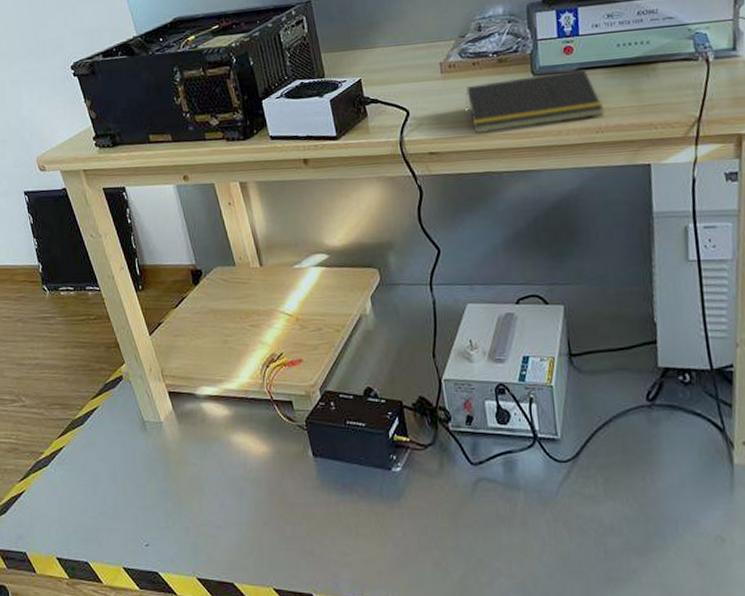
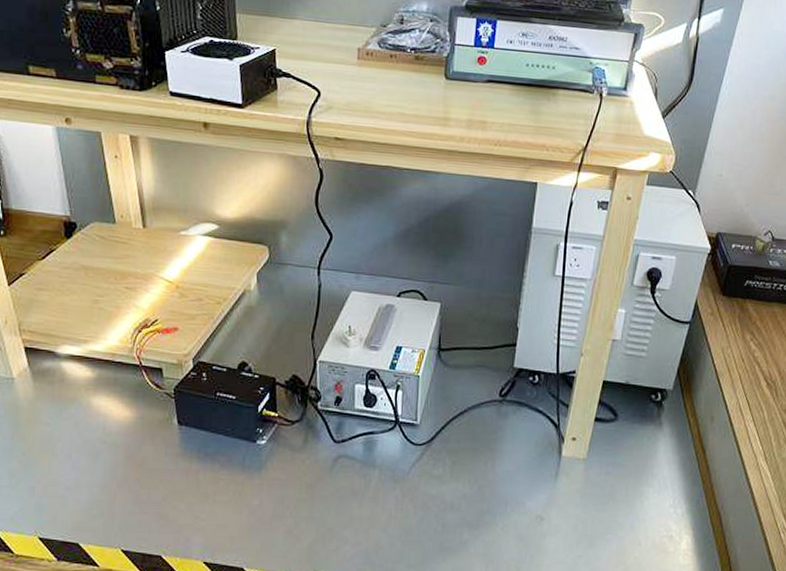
notepad: present [465,69,604,134] -> none [377,77,506,131]

